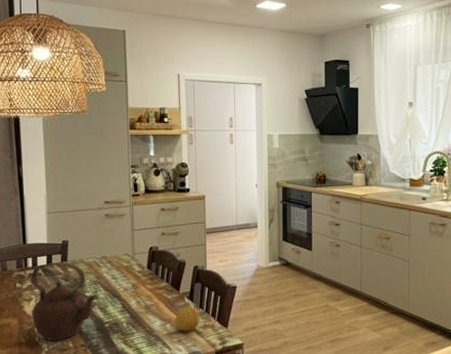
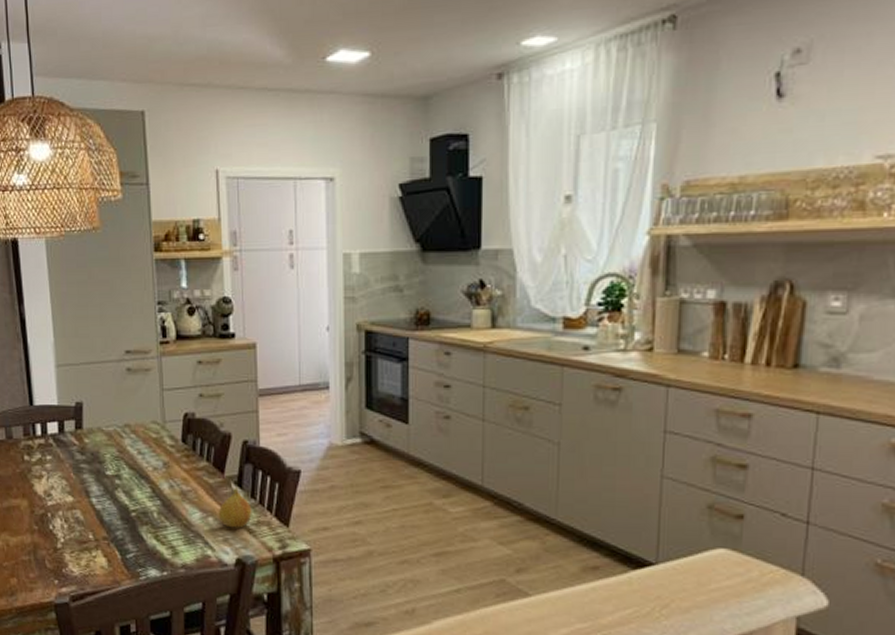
teapot: present [31,262,96,341] -> none [41,430,119,530]

